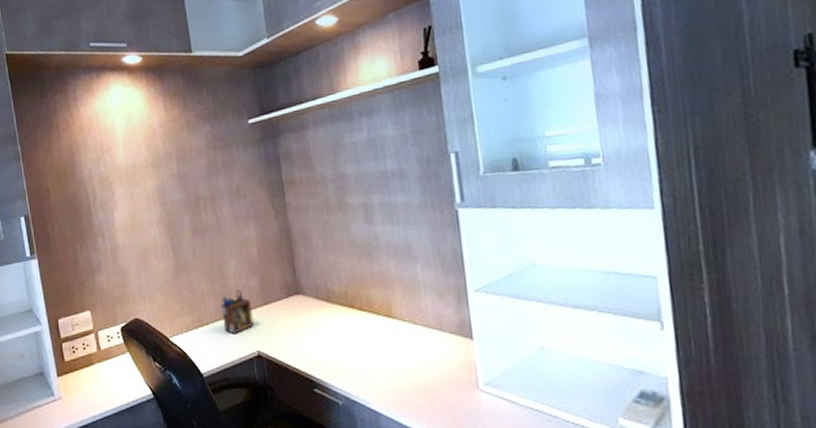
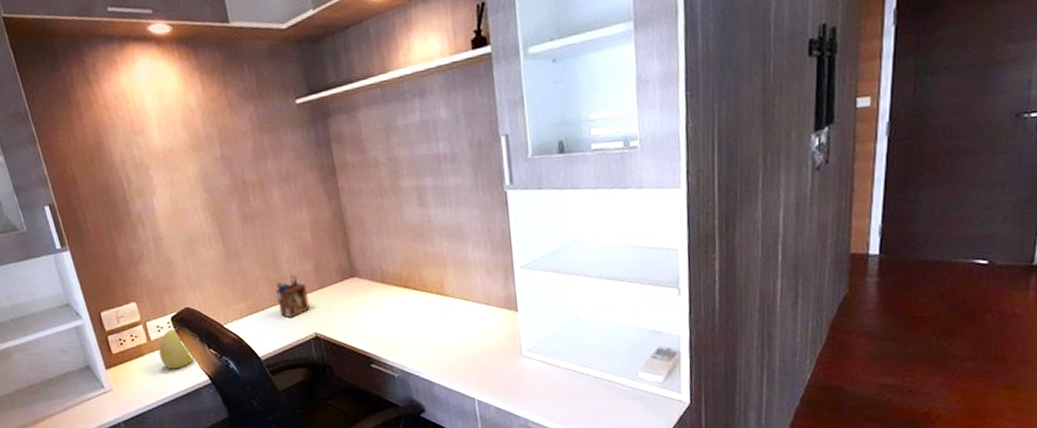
decorative egg: none [106,339,140,381] -> present [158,328,195,370]

